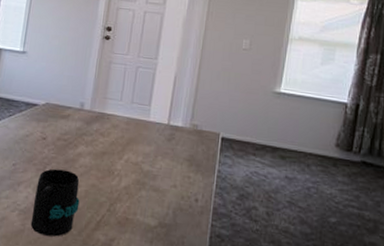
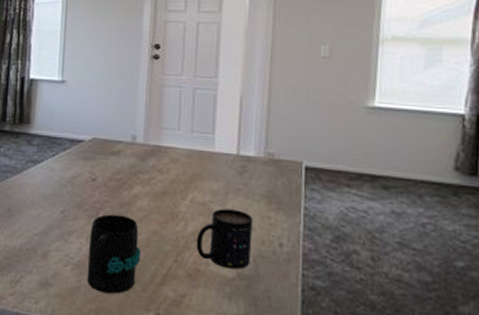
mug: none [127,168,176,219] -> present [196,209,253,270]

